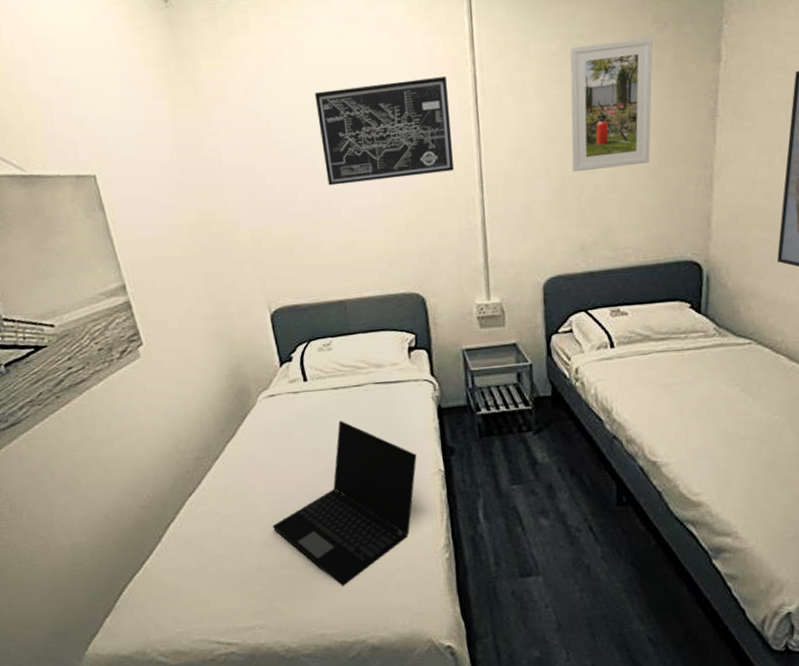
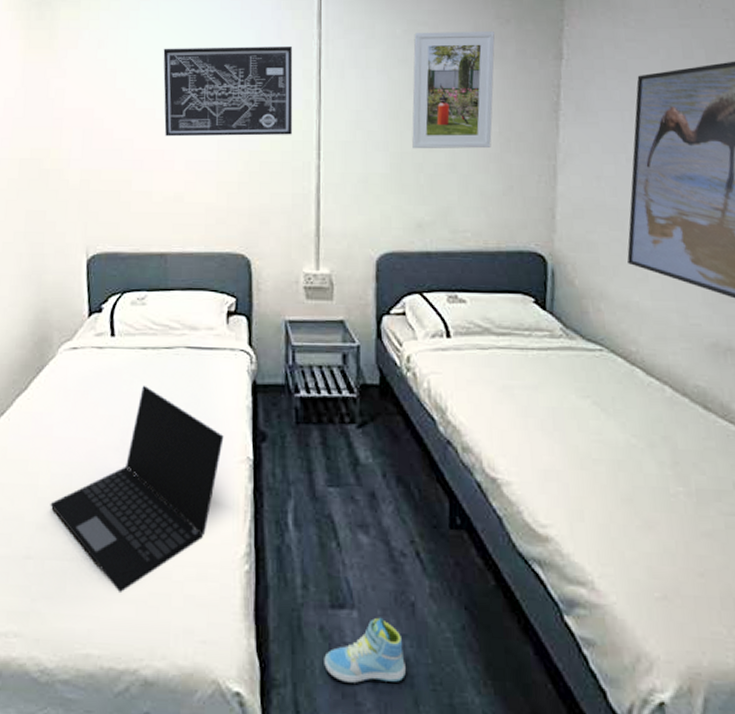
sneaker: none [517,579,584,629] -> present [324,617,406,683]

